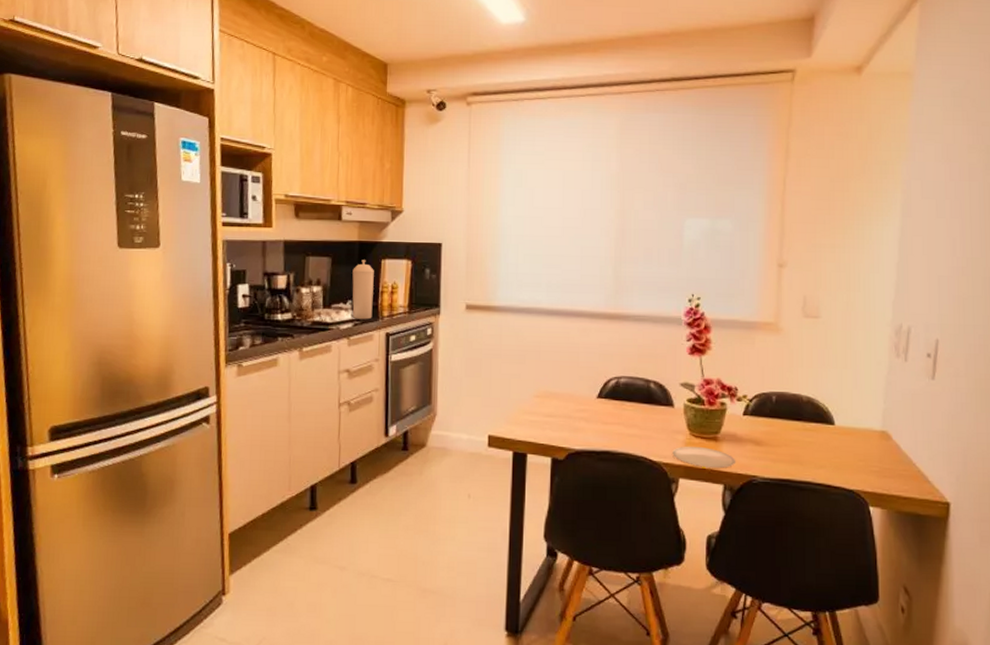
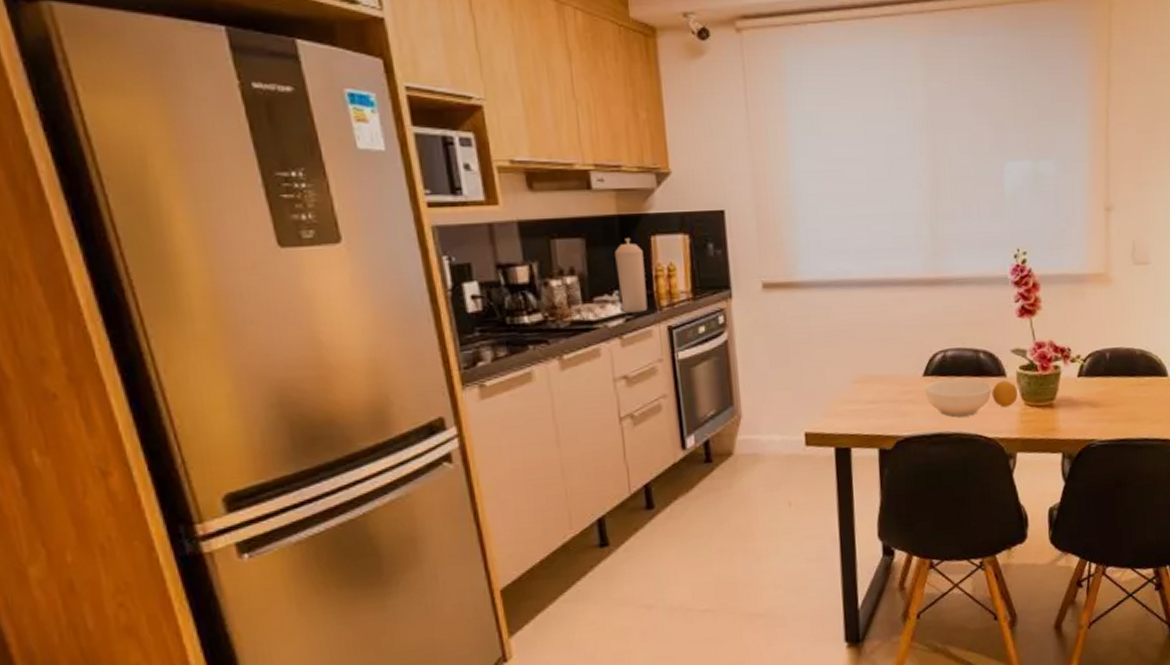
bowl: none [597,403,660,438] -> present [924,378,993,417]
fruit: none [659,410,684,435] -> present [991,380,1018,408]
plate: present [672,446,736,469] -> none [1008,416,1074,438]

